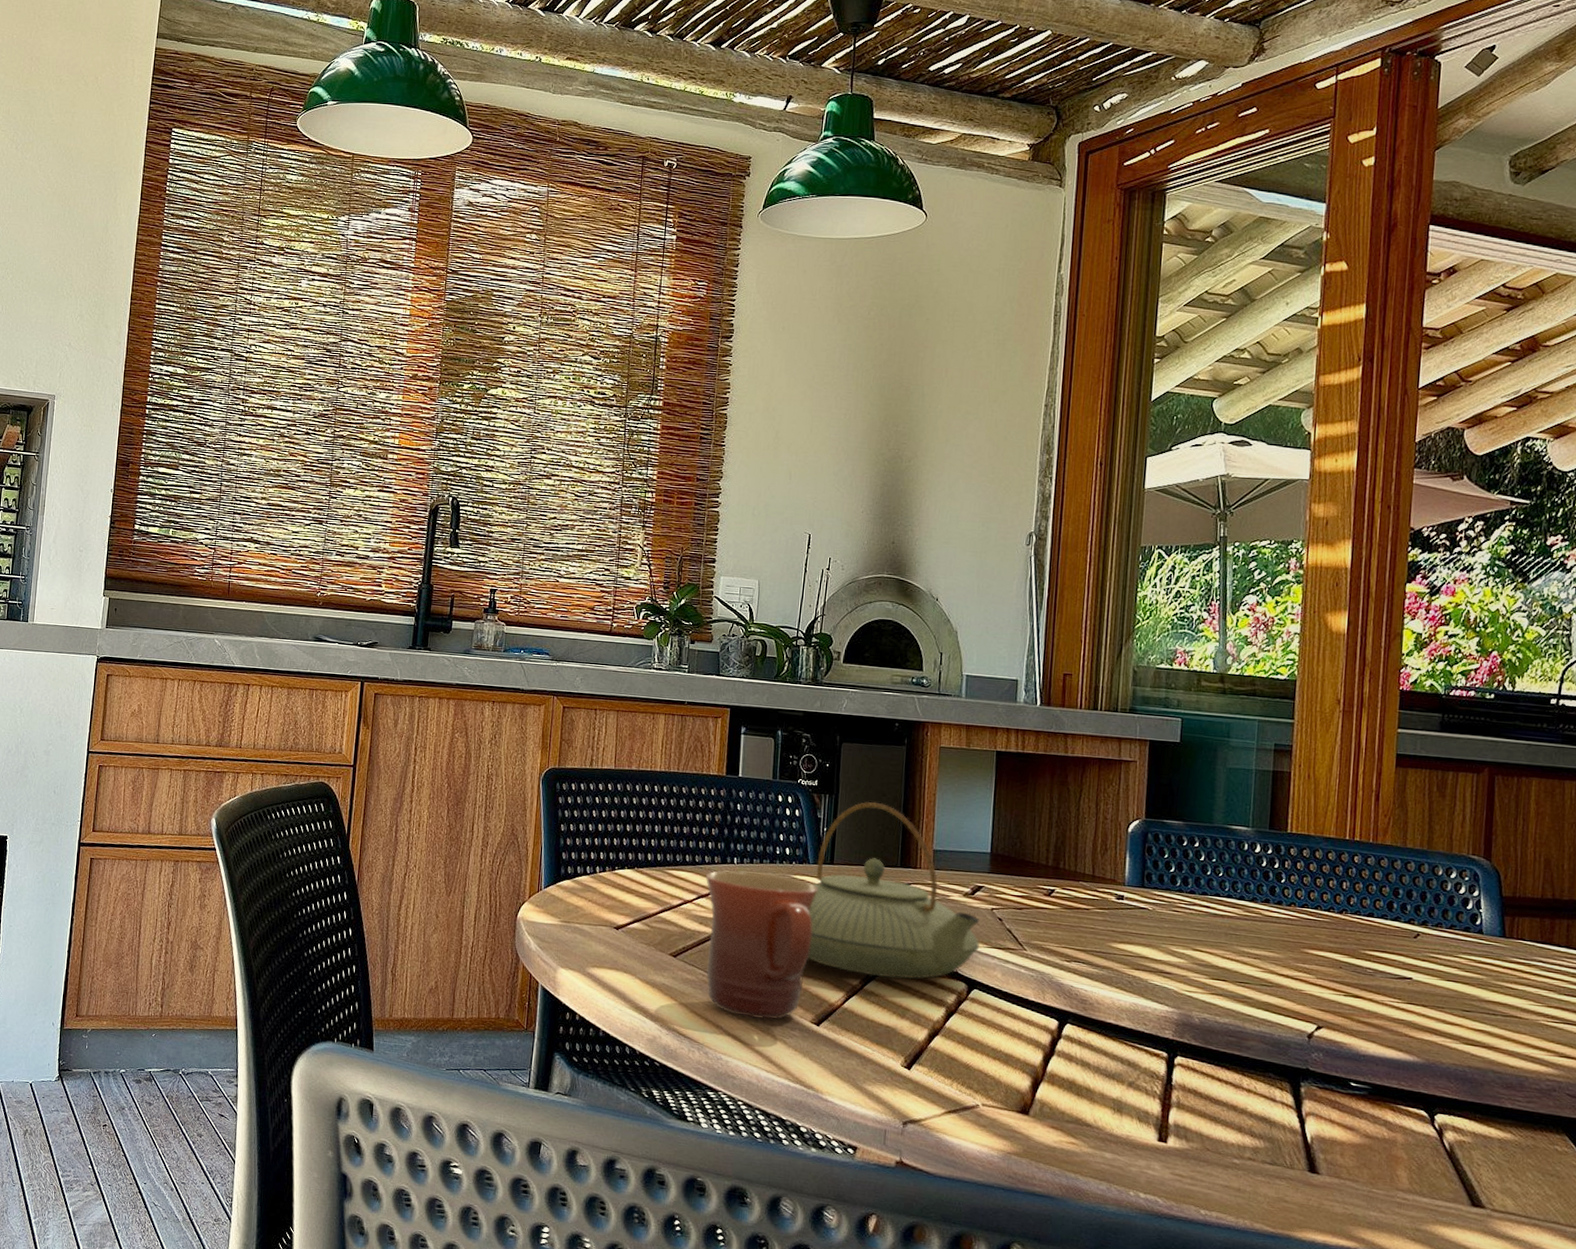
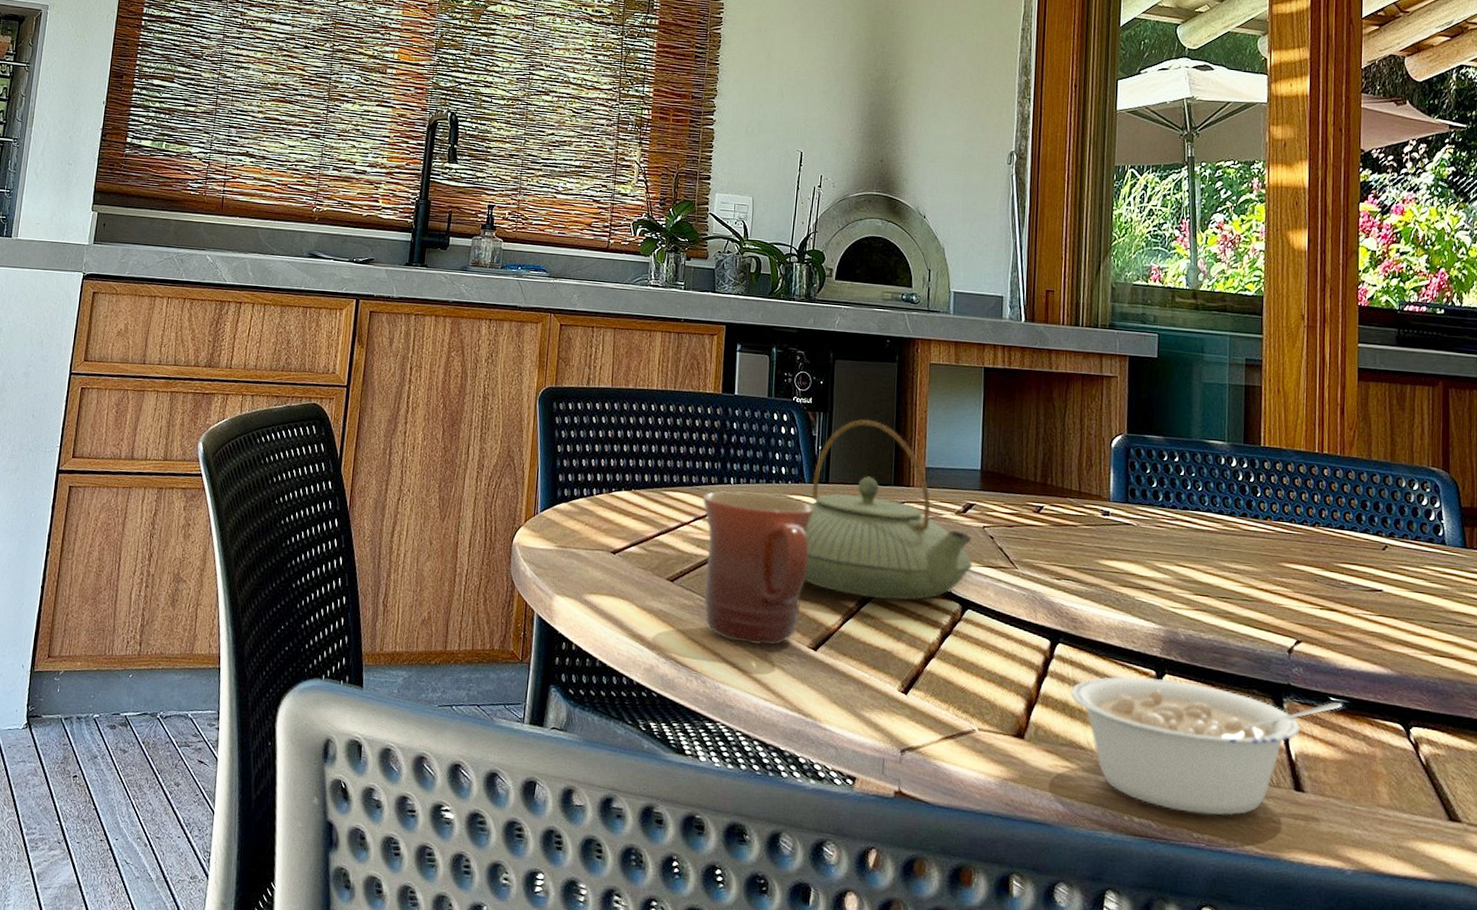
legume: none [1078,1057,1363,1195] -> present [1070,676,1342,816]

